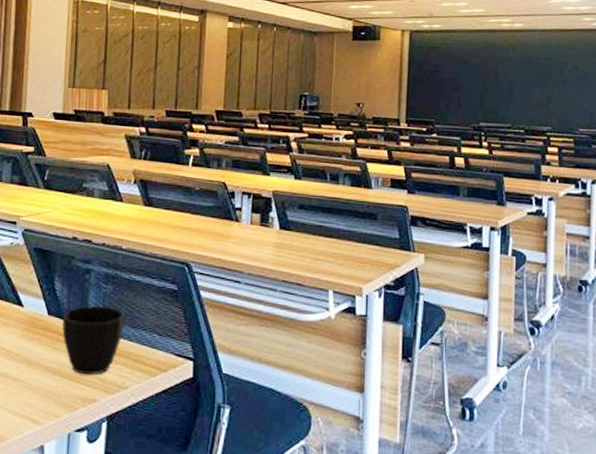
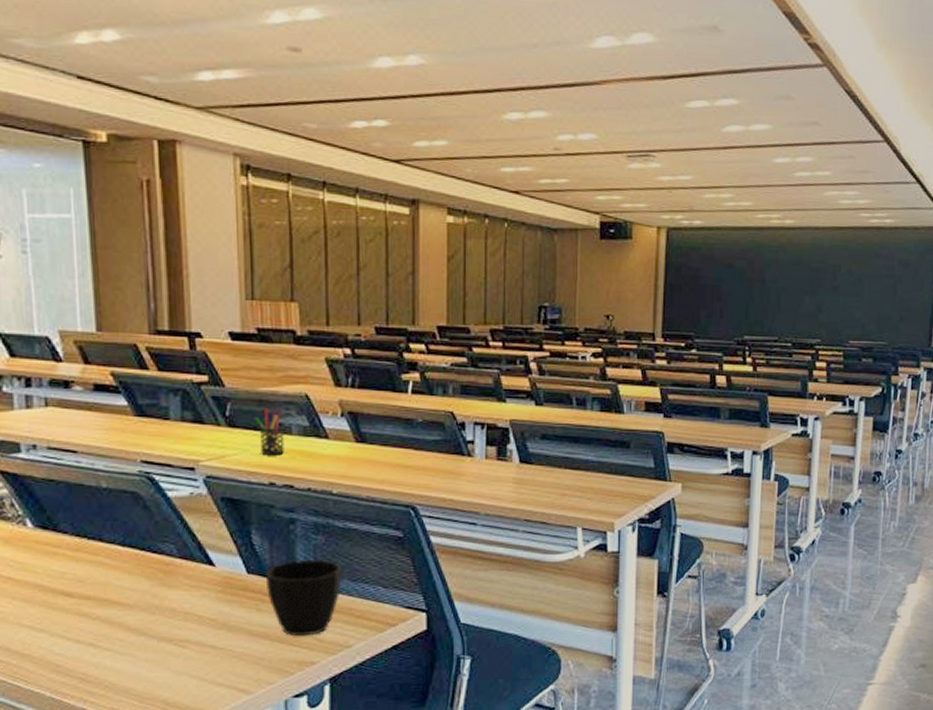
pen holder: none [65,175,88,215] -> present [254,409,284,456]

